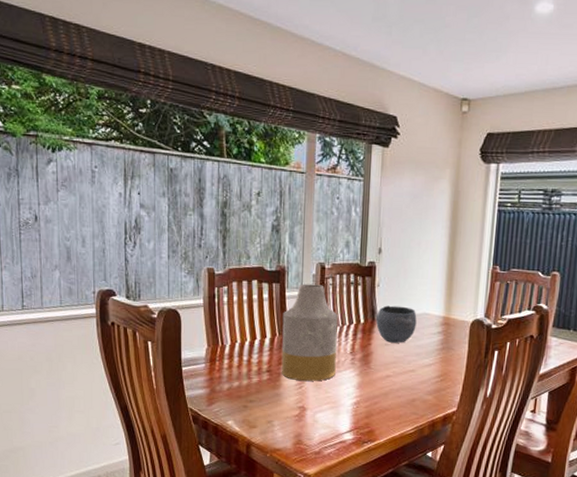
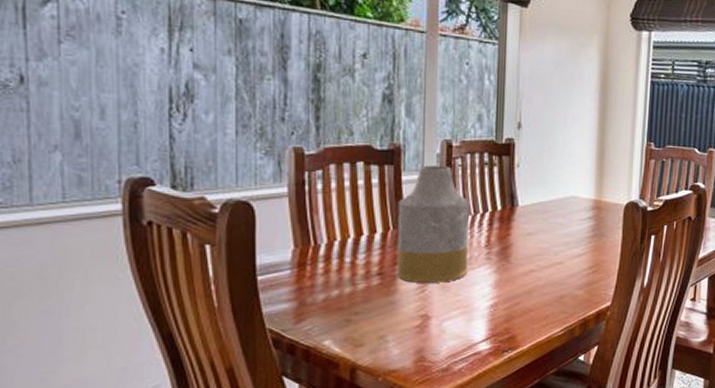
bowl: present [376,305,417,343] -> none [516,189,564,232]

